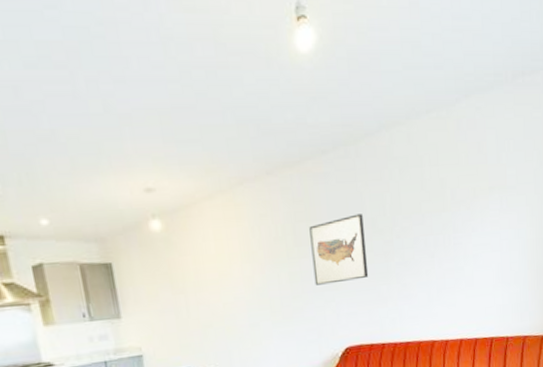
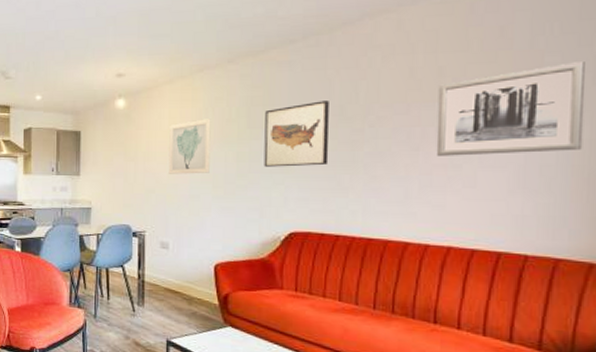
wall art: none [216,238,266,304] -> present [168,119,211,174]
wall art: none [442,175,533,261] -> present [436,62,585,156]

